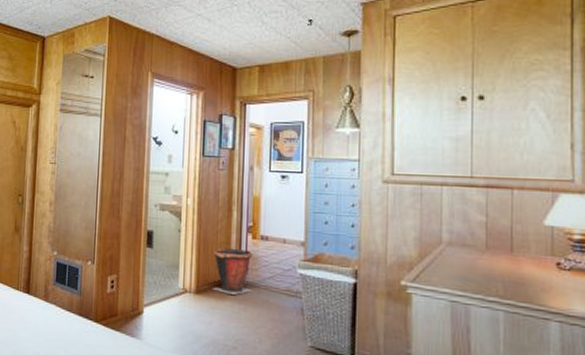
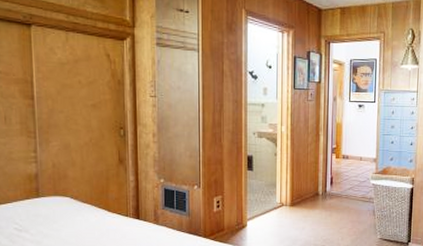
waste bin: present [213,247,253,295] -> none [304,166,337,204]

